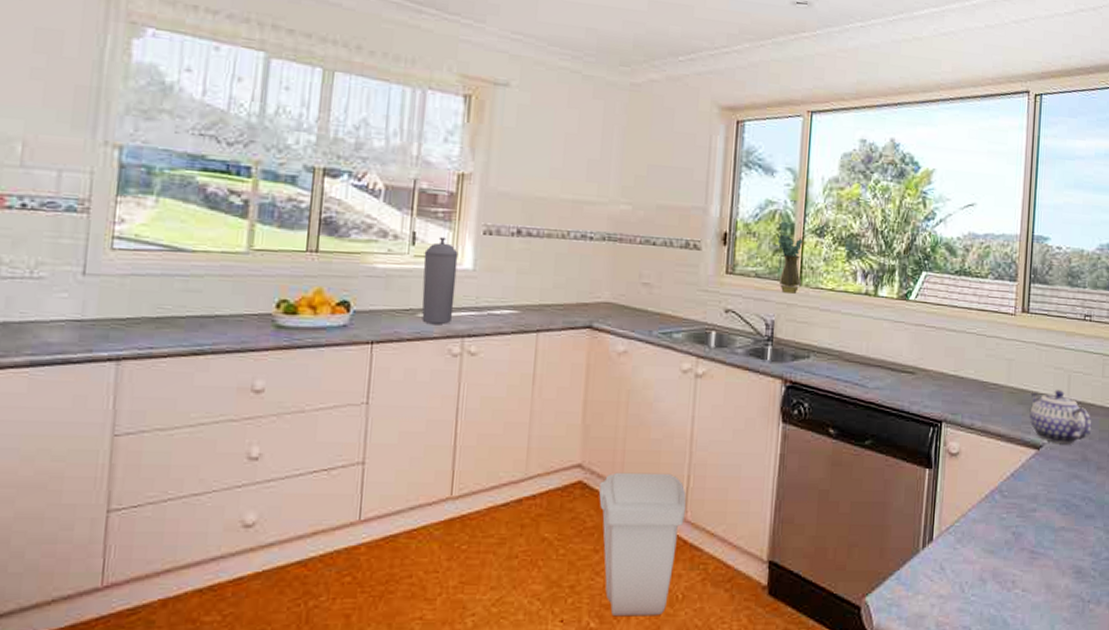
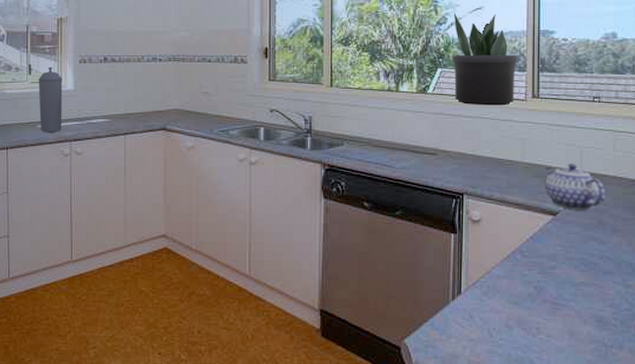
trash can: present [599,472,687,617] -> none [181,240,250,352]
vase: present [777,230,804,294] -> none [309,43,332,93]
planter: none [938,208,1009,320] -> present [452,13,518,106]

